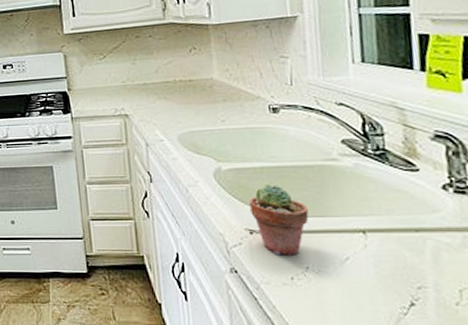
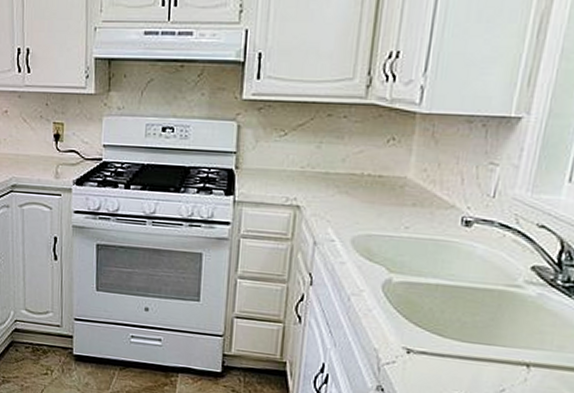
potted succulent: present [249,184,309,256] -> none [413,304,475,381]

